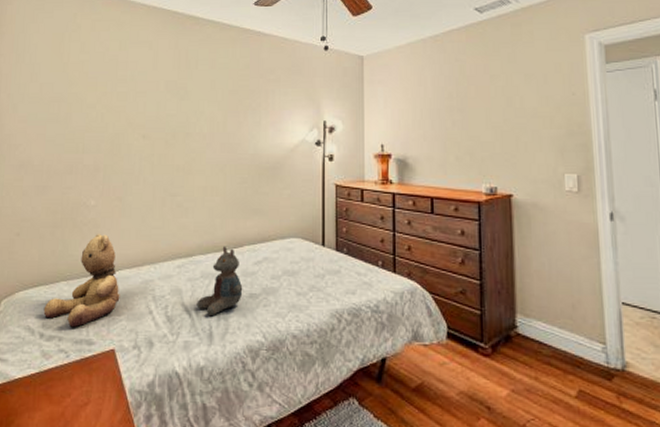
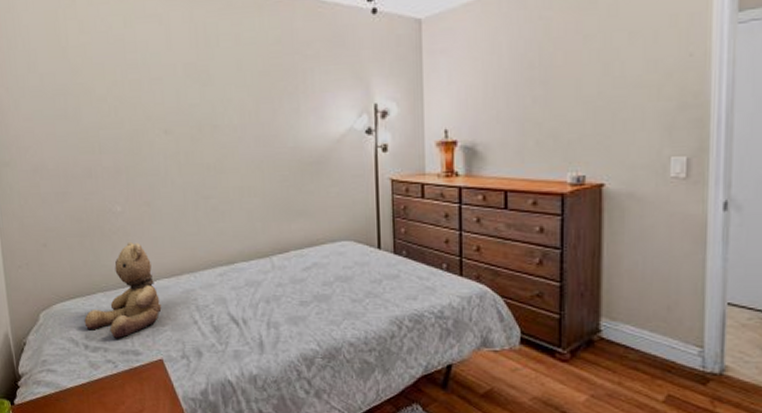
stuffed animal: present [196,246,243,317] -> none [243,251,292,326]

